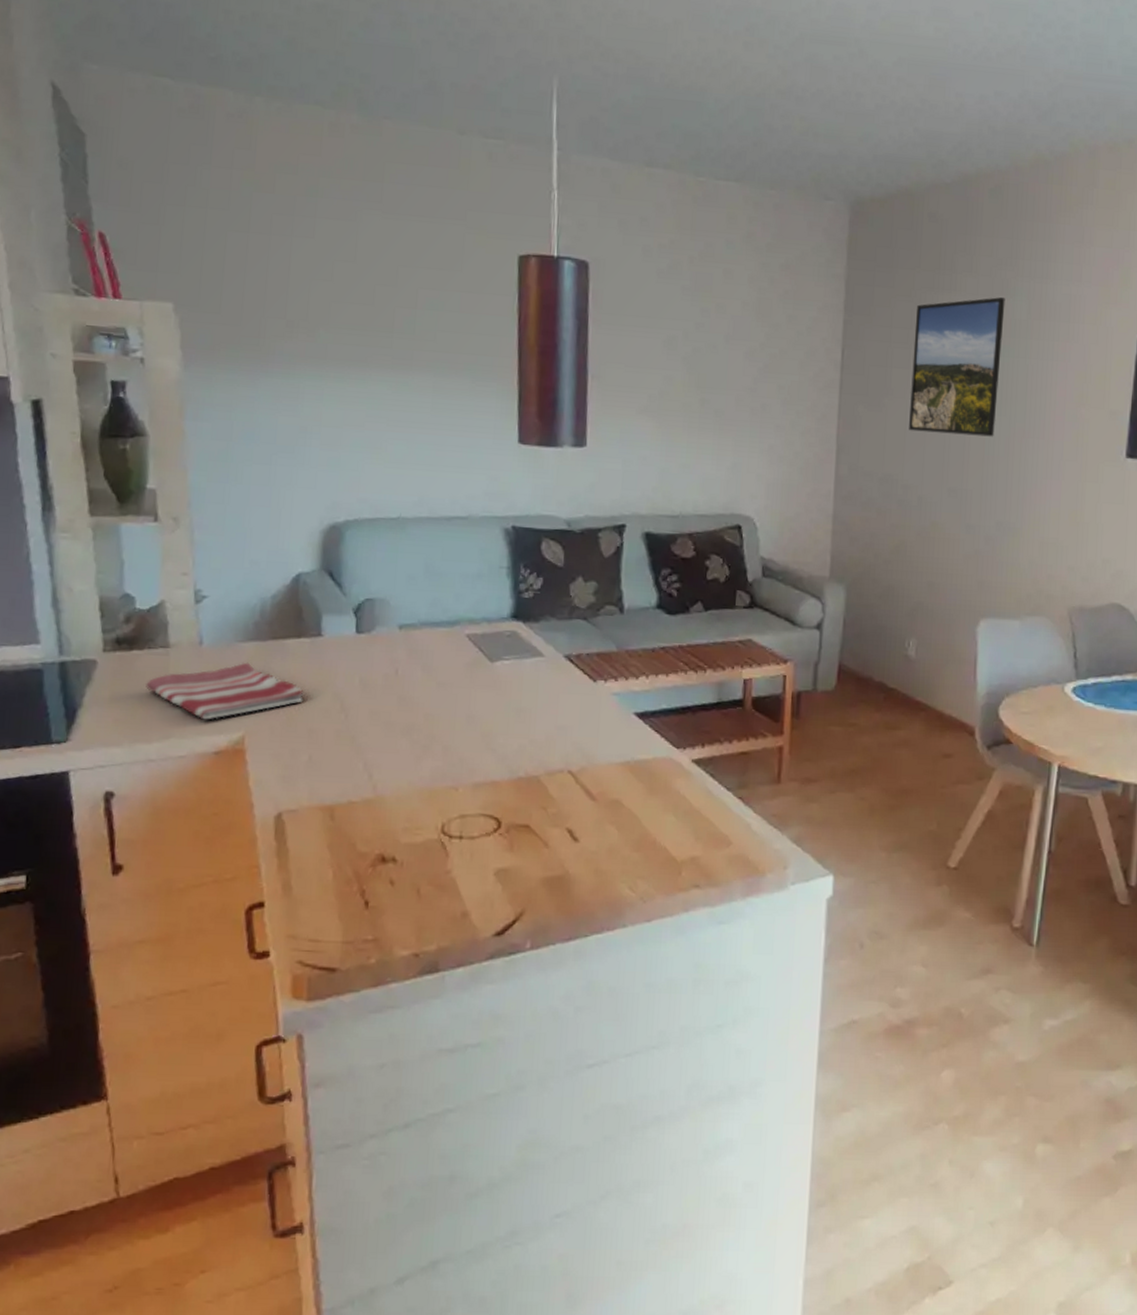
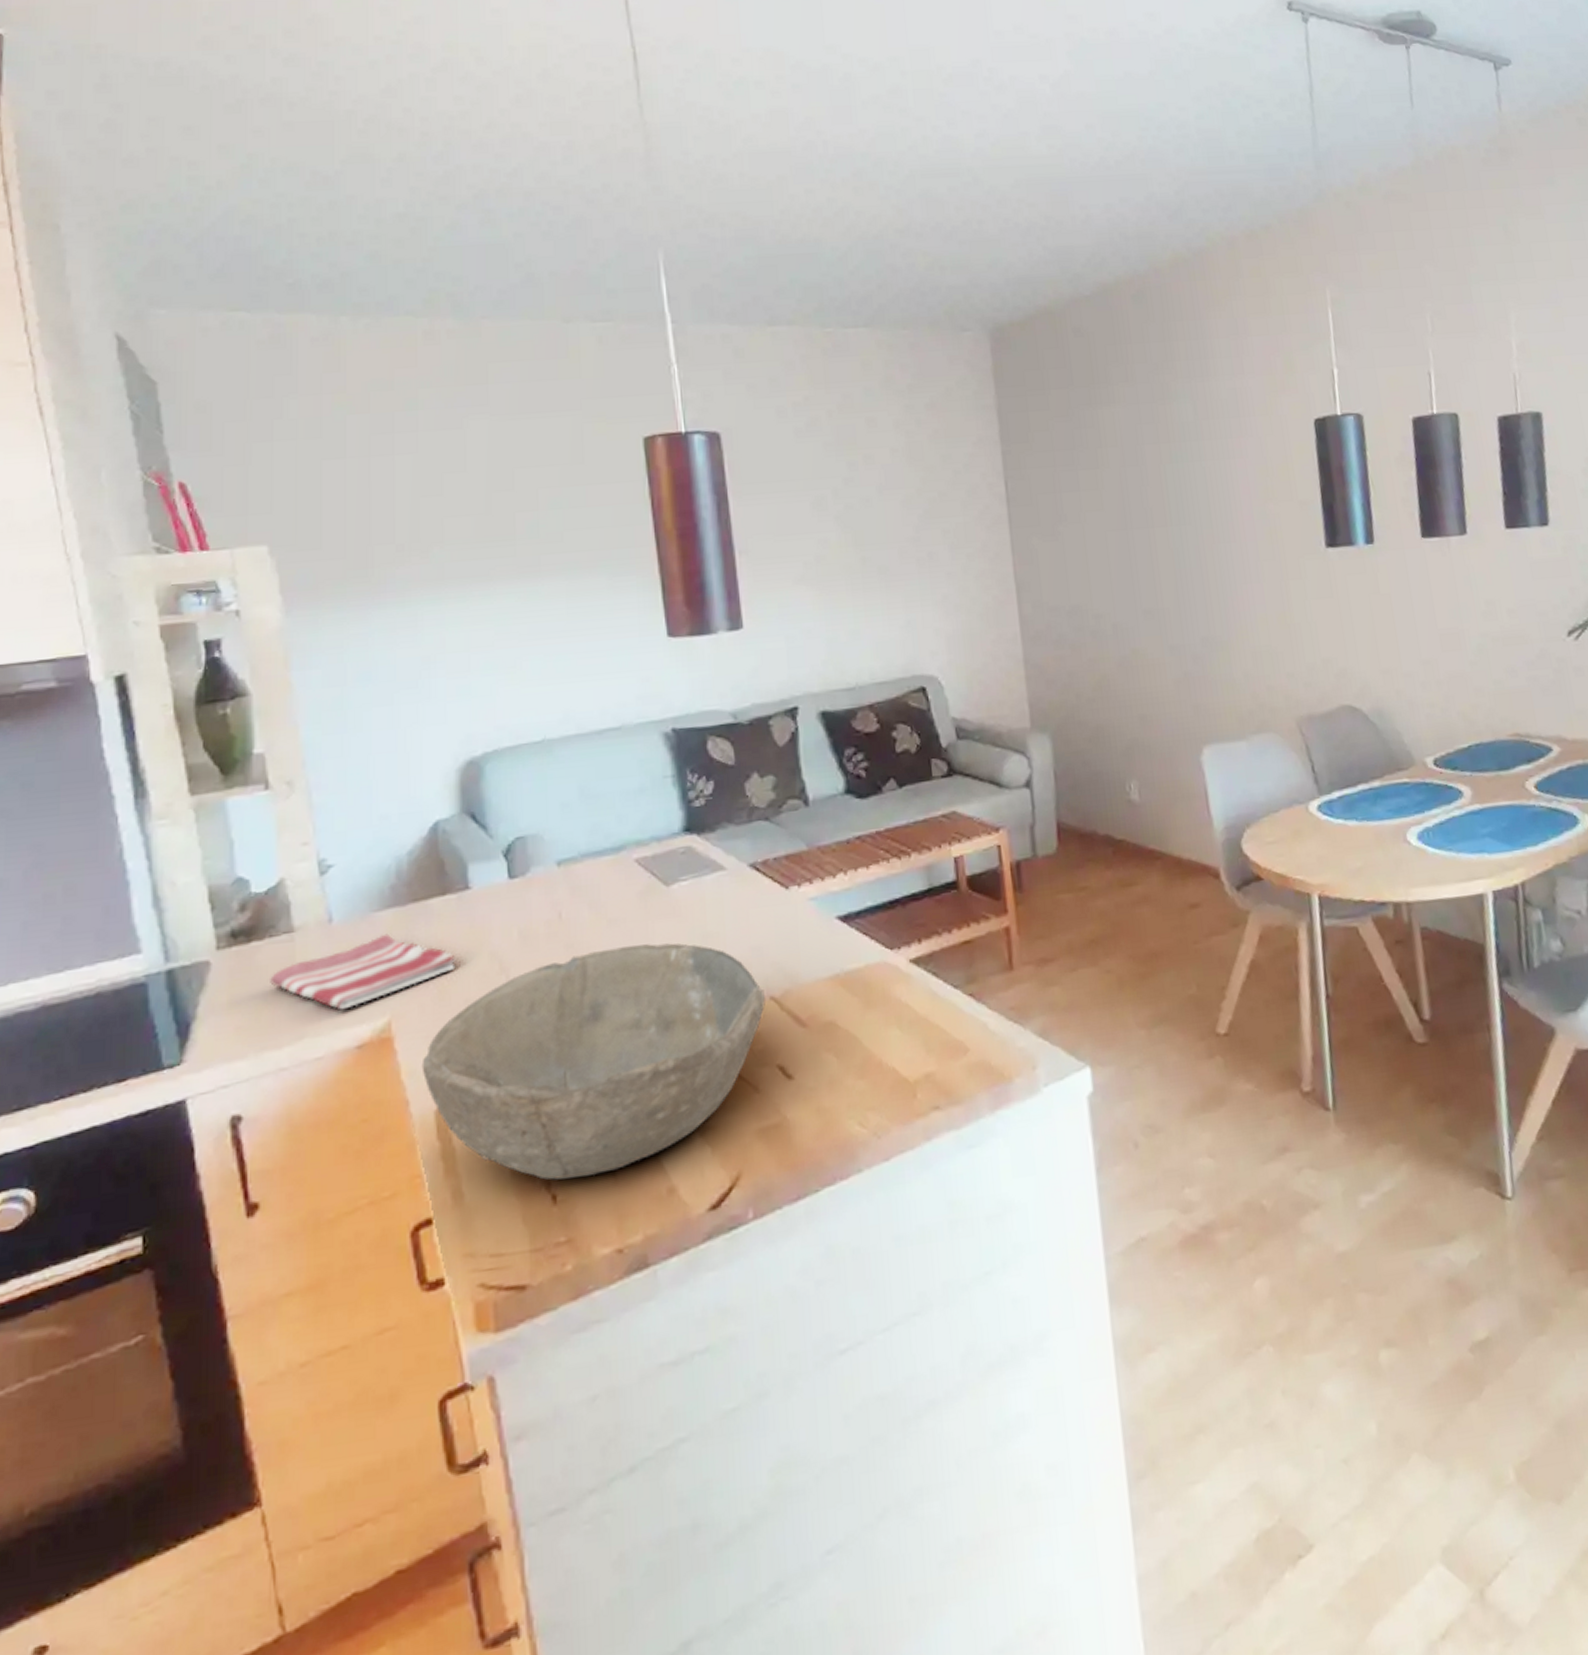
bowl: none [267,707,564,891] -> present [421,943,765,1180]
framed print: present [909,297,1005,437] -> none [1077,402,1182,556]

